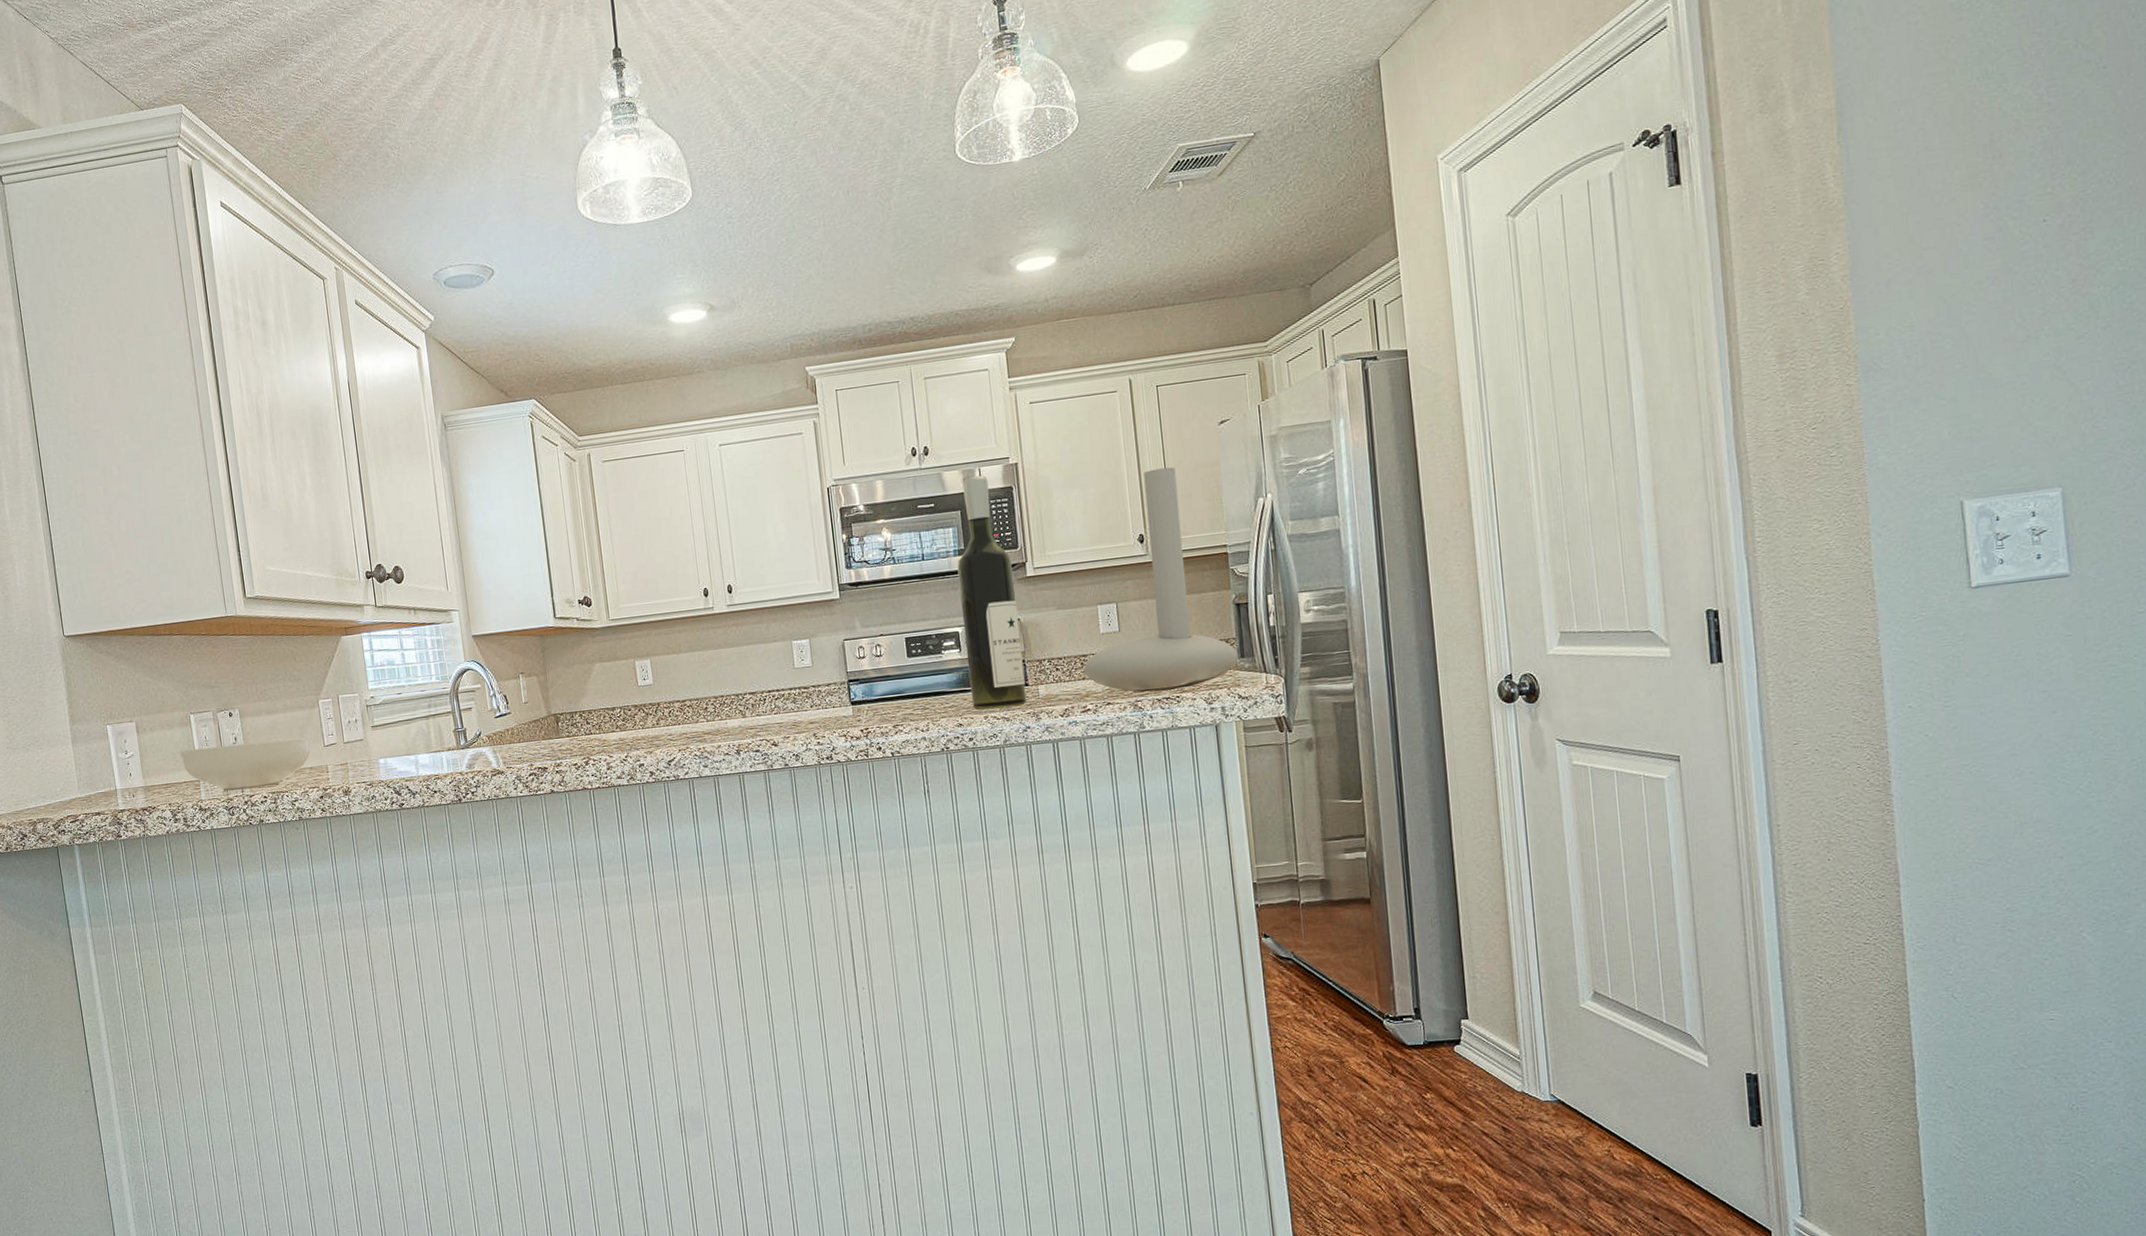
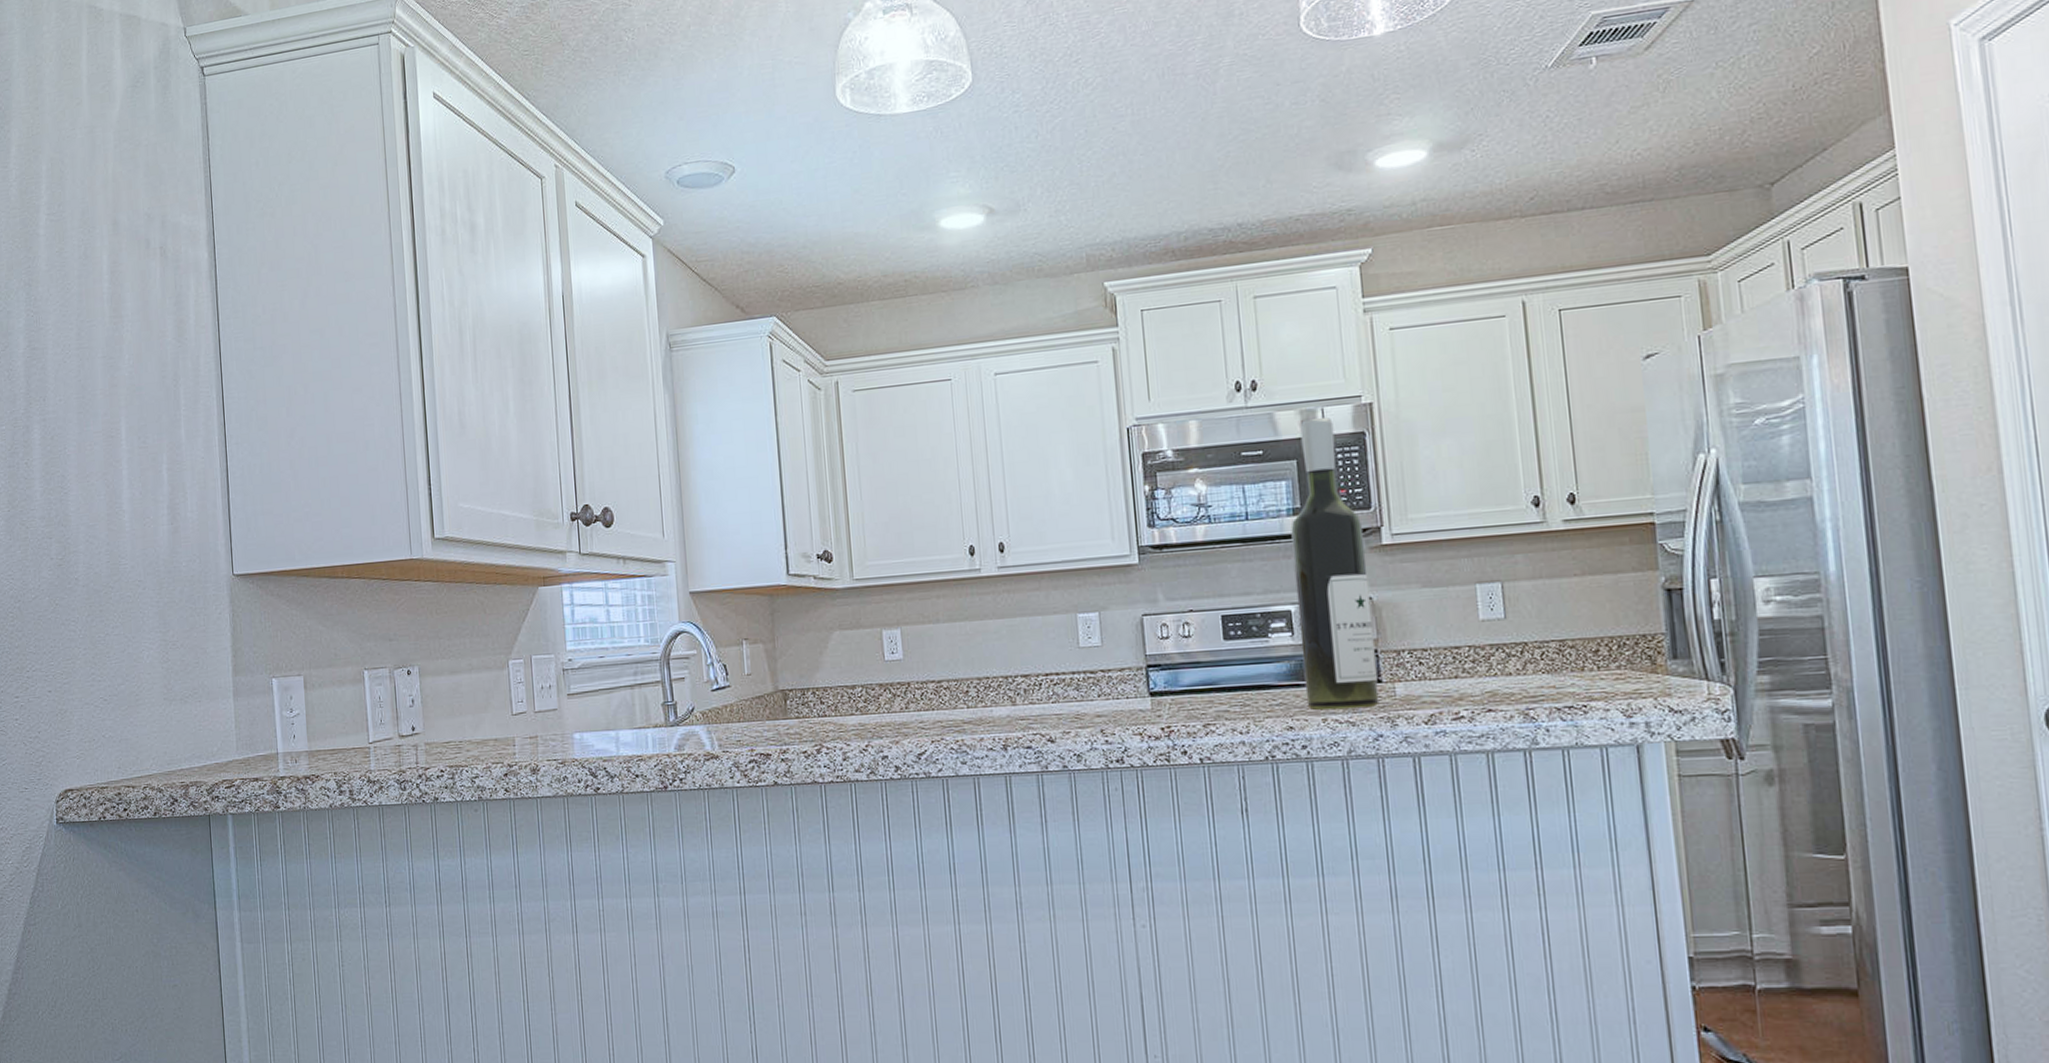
bowl: present [177,736,313,791] -> none [347,703,500,762]
paper towel holder: present [1083,467,1238,692] -> none [1456,411,1669,698]

